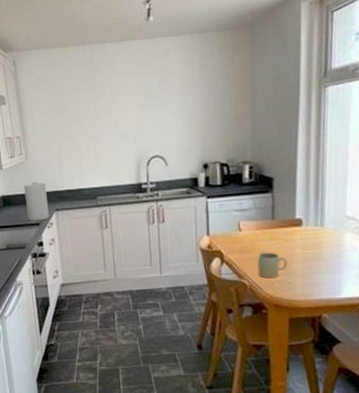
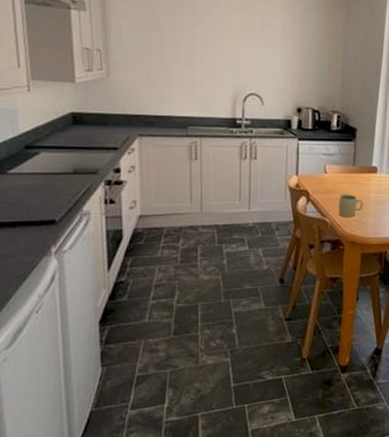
paper towel holder: present [24,182,49,221] -> none [102,102,131,145]

